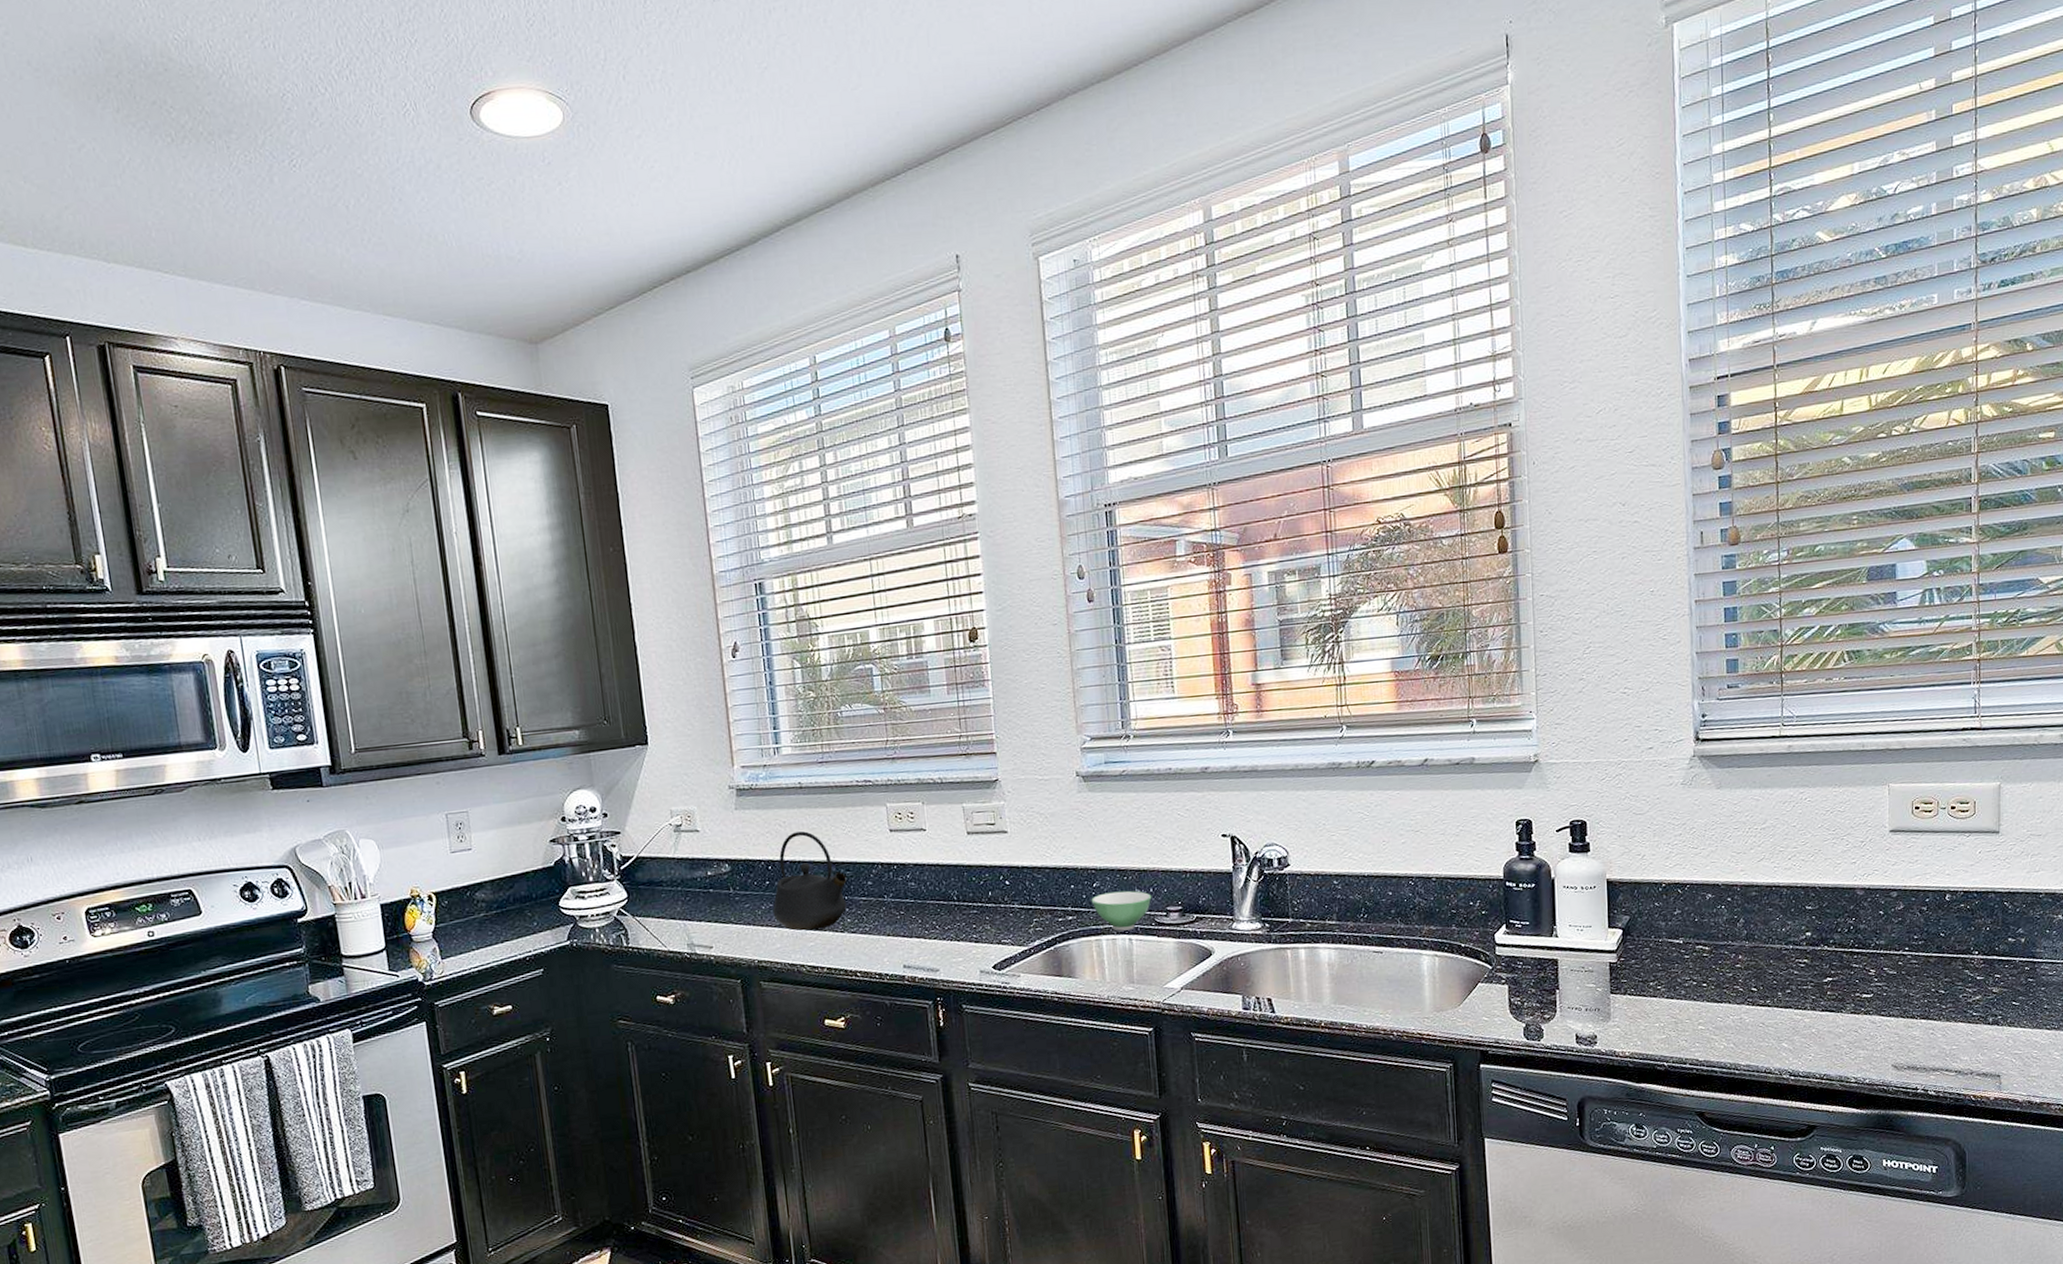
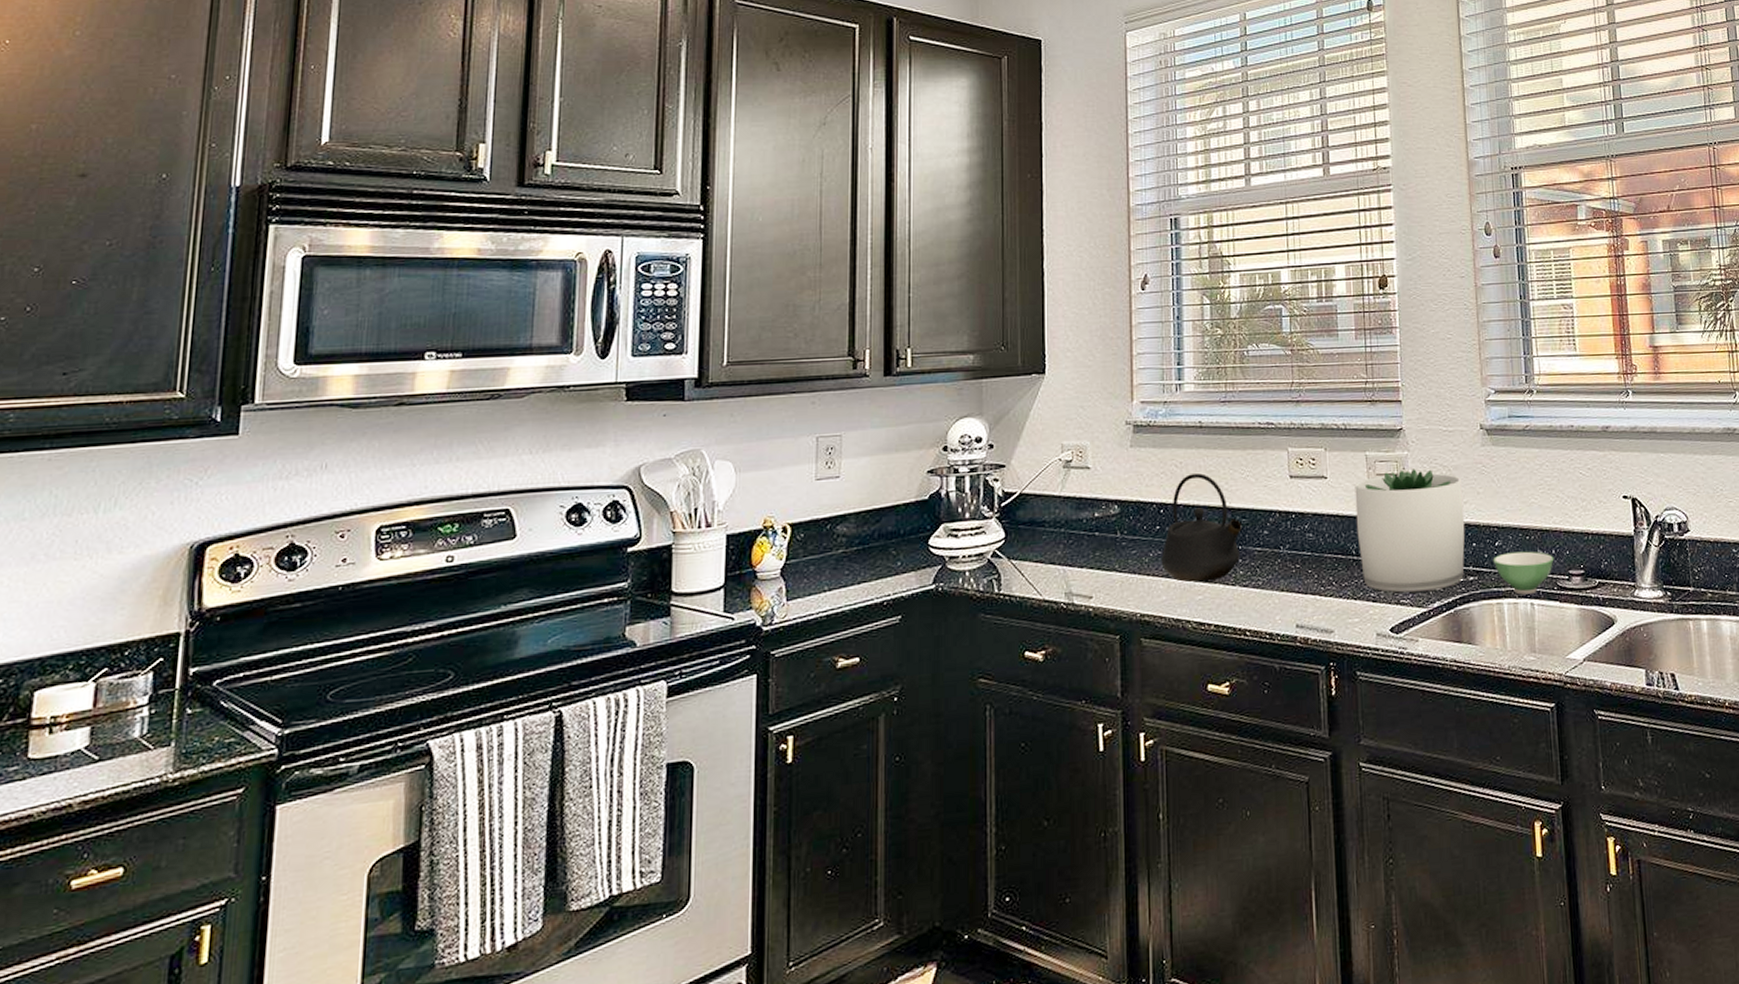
planter: none [953,817,1063,934] -> present [1354,469,1465,593]

